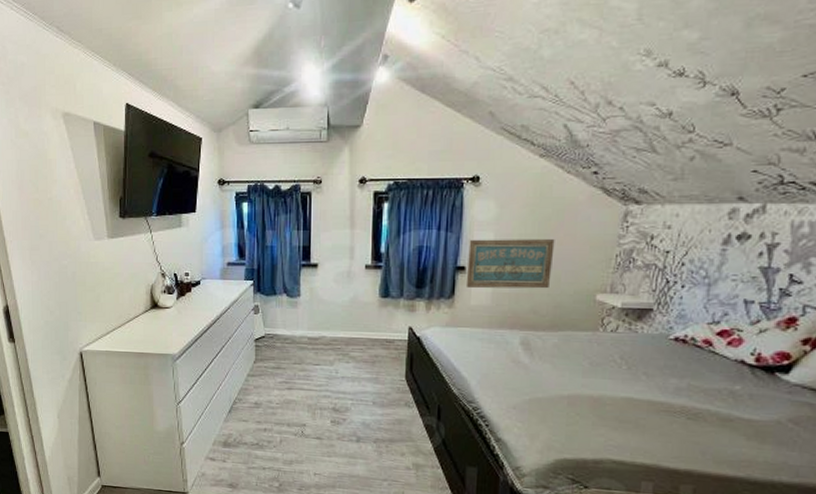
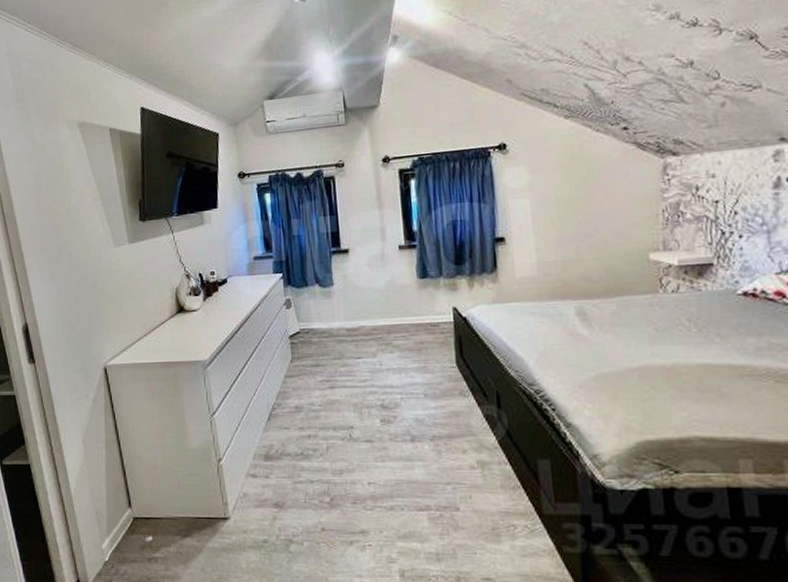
wall art: present [465,239,555,289] -> none [504,200,598,260]

